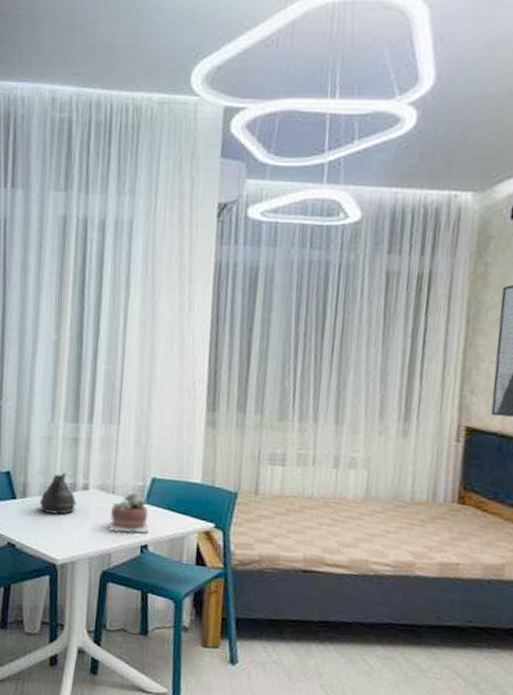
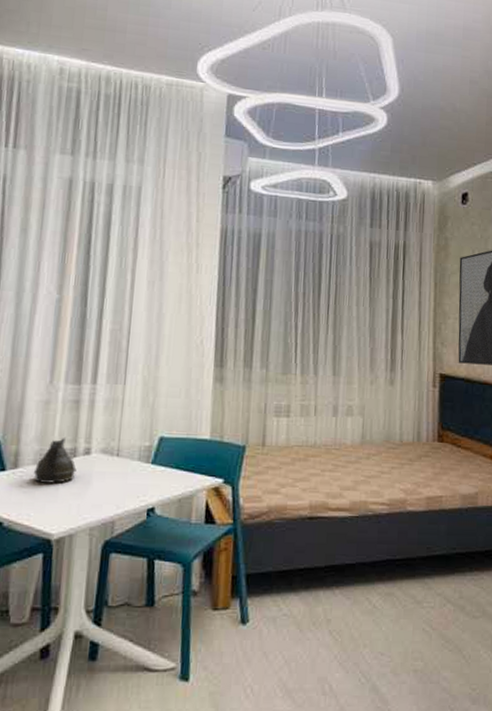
succulent plant: present [108,492,149,534] -> none [112,453,156,497]

